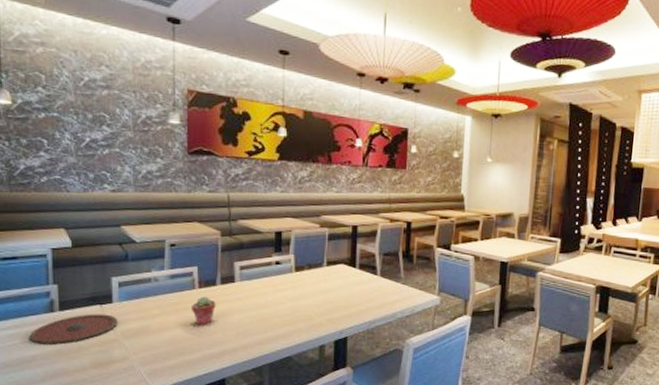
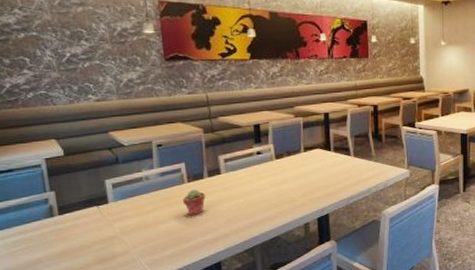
plate: present [30,314,118,345] -> none [33,214,115,247]

